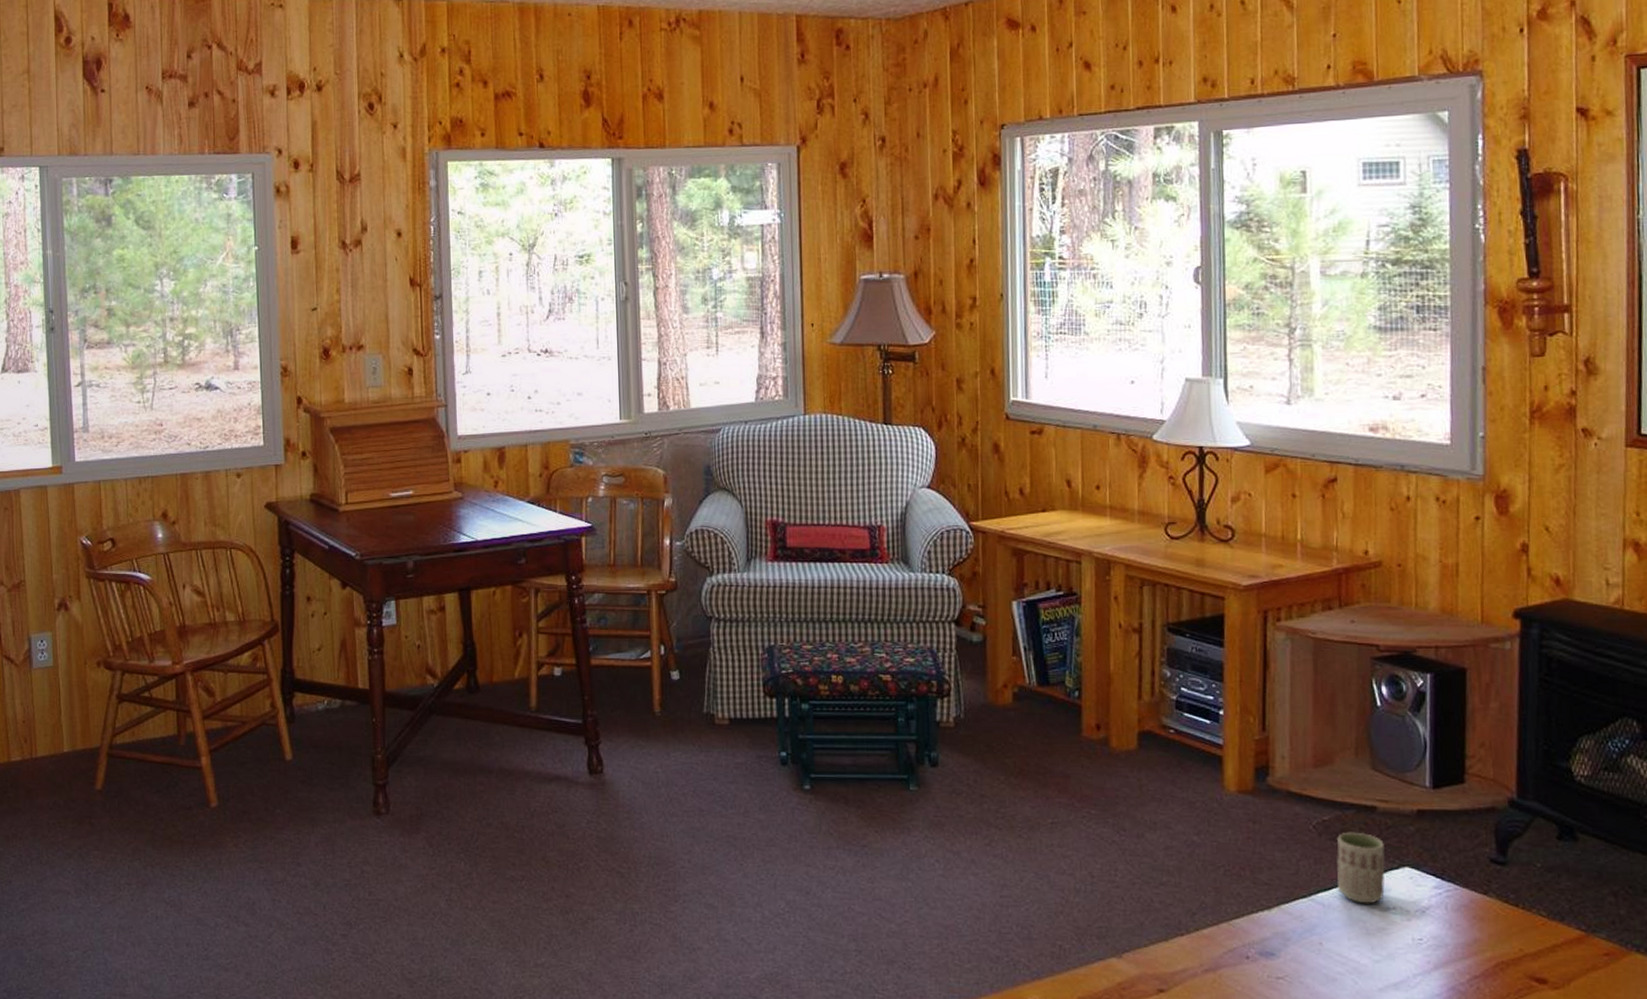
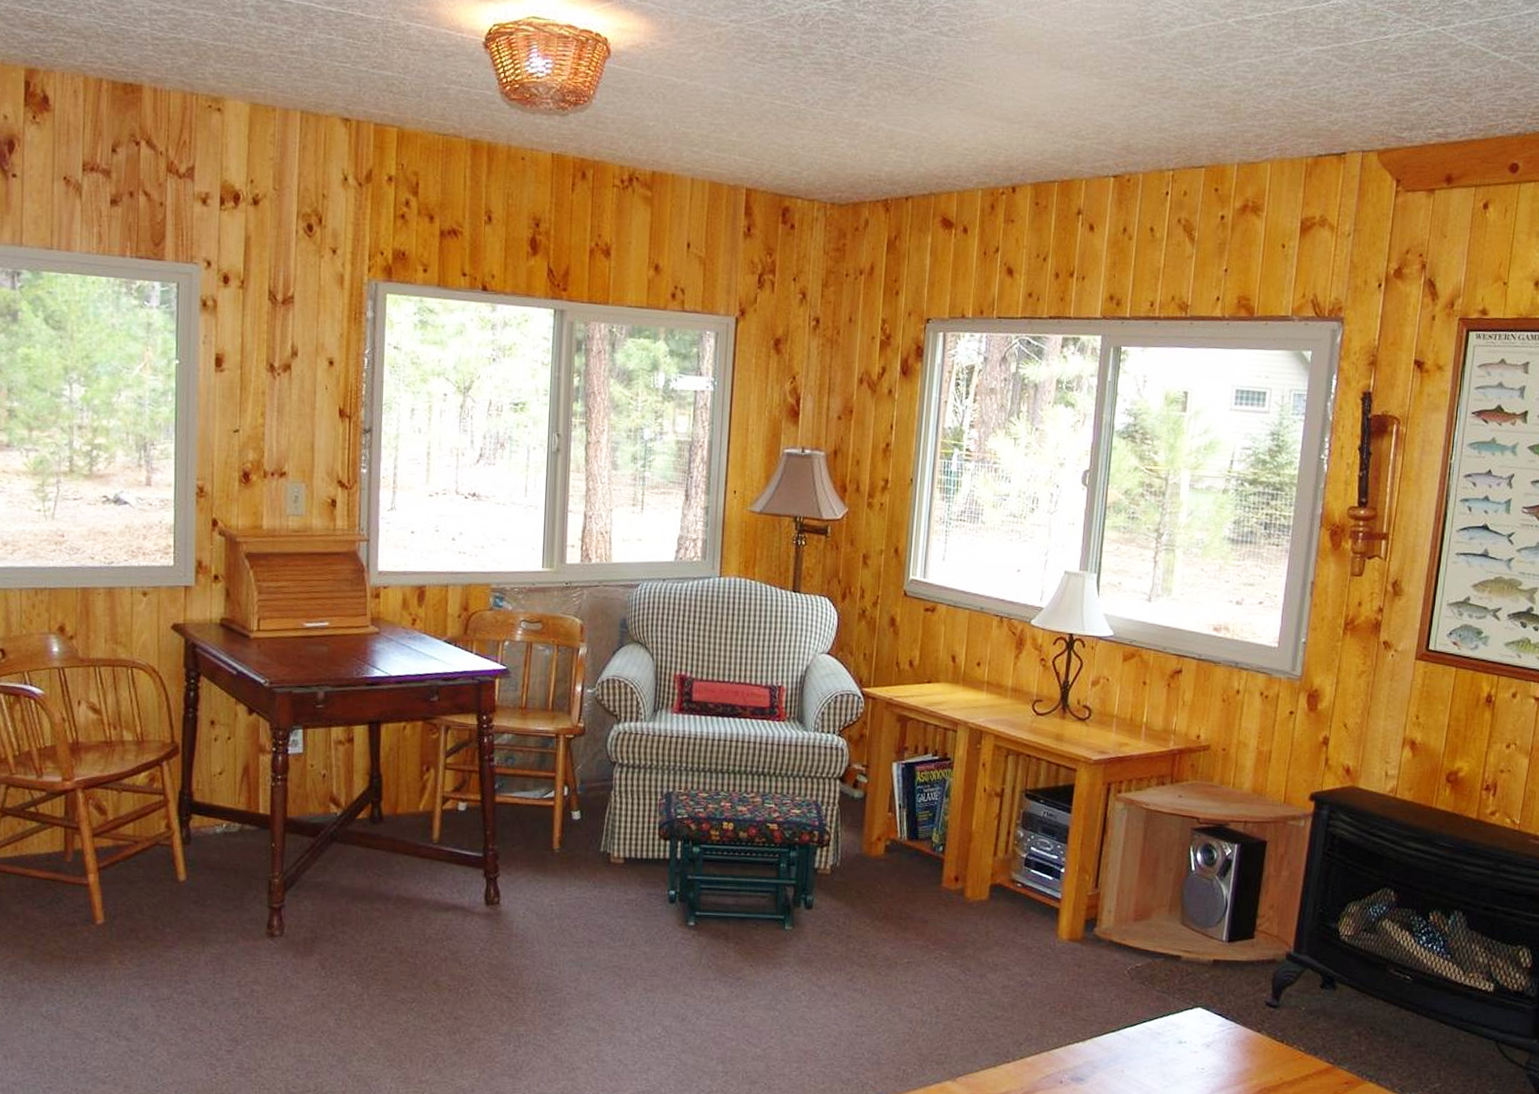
cup: present [1336,832,1385,904] -> none [1142,977,1183,1039]

